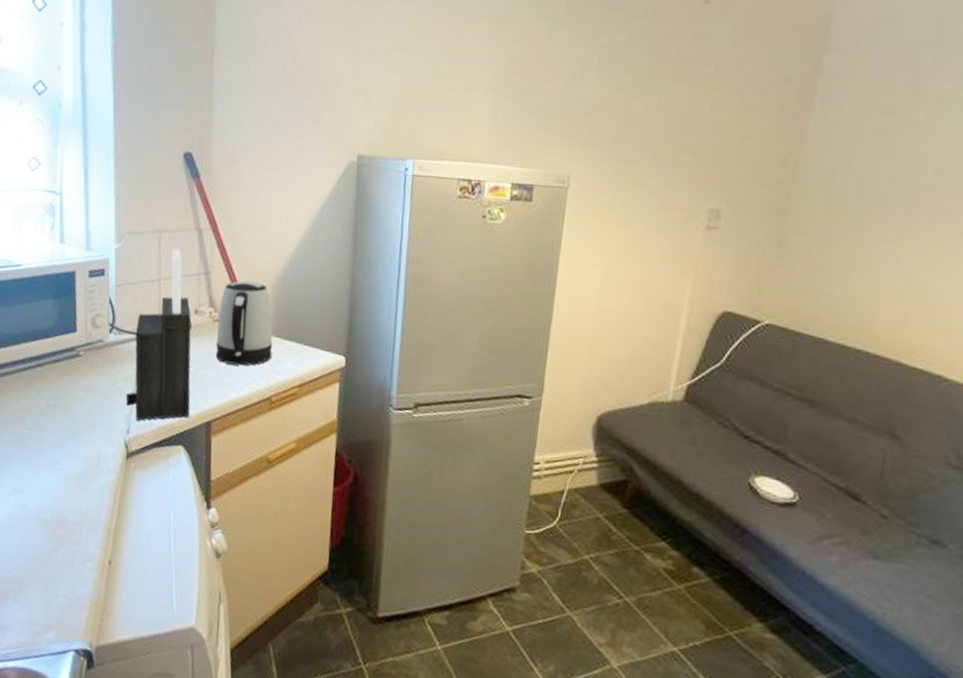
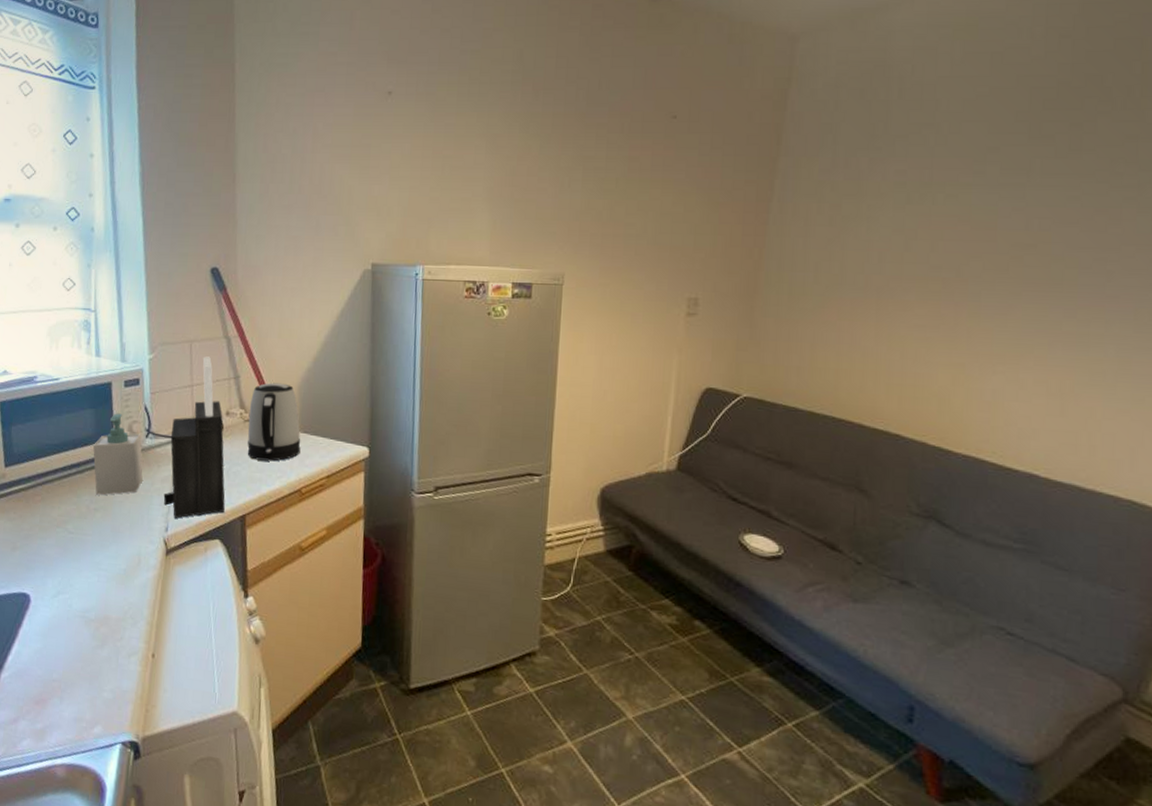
soap bottle: none [54,304,106,391] -> present [92,413,144,495]

